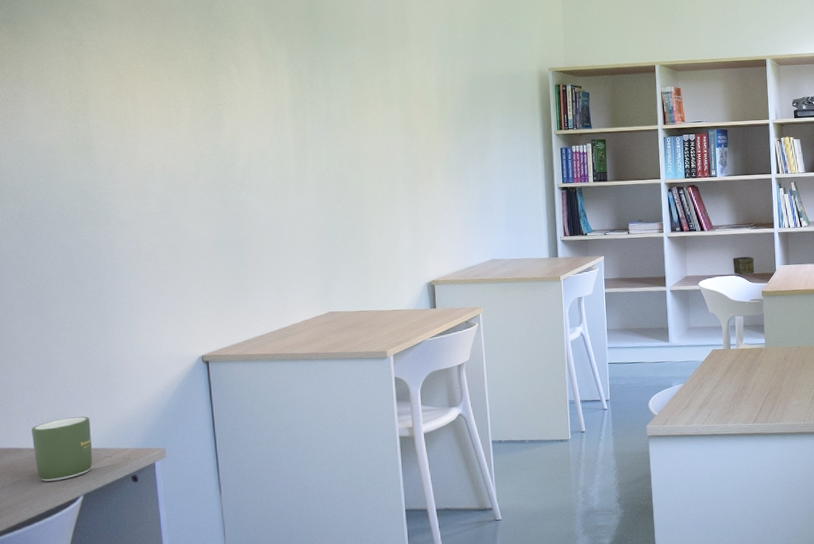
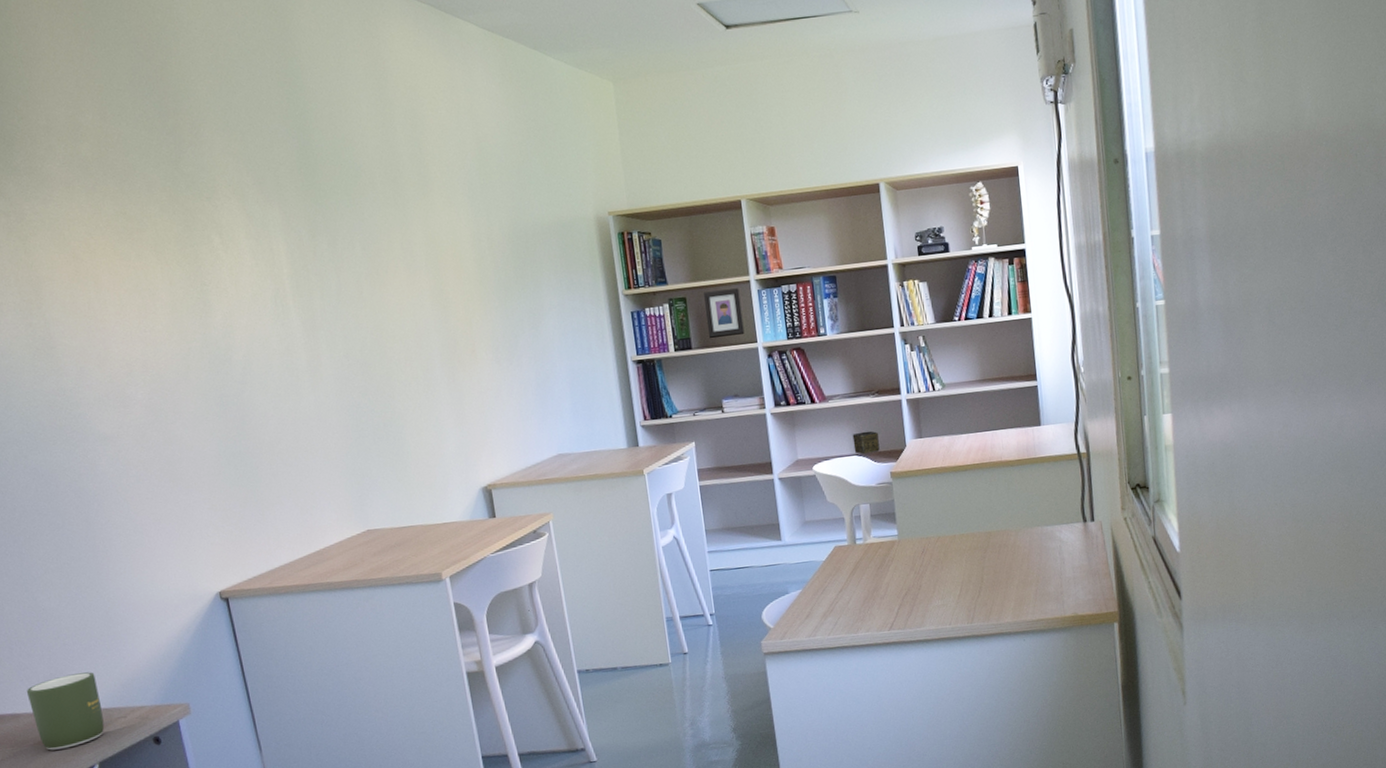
picture frame: none [620,135,651,173] -> present [704,288,745,338]

